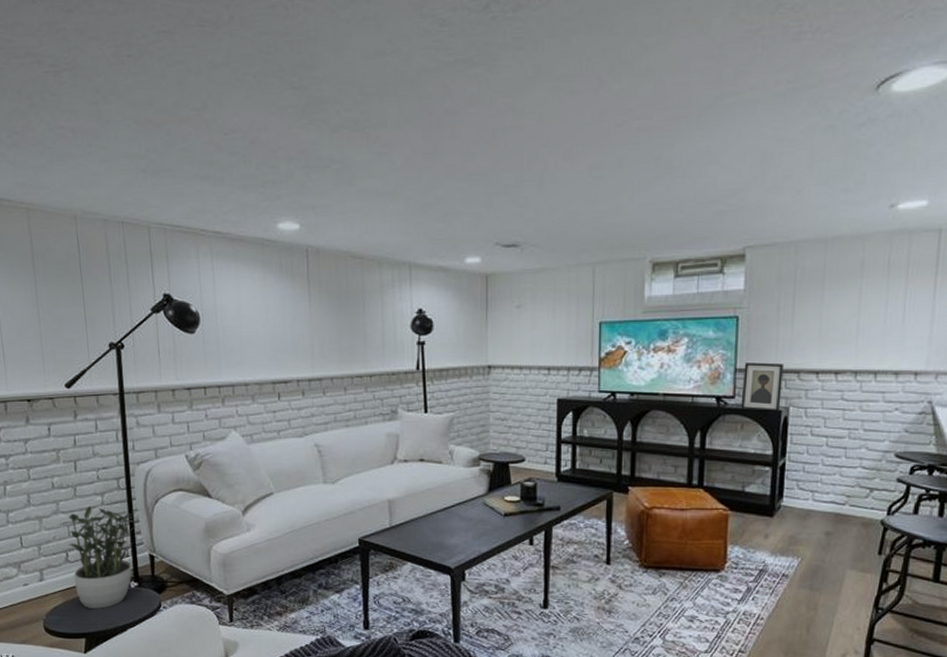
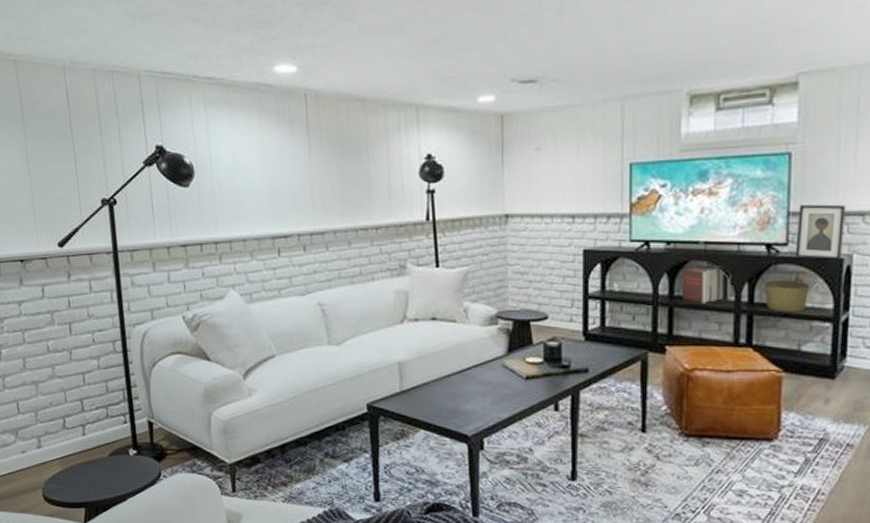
potted plant: present [57,505,140,609] -> none [53,370,137,477]
books: none [643,414,686,450] -> present [681,264,731,305]
basket: none [714,427,752,457] -> present [764,278,809,312]

